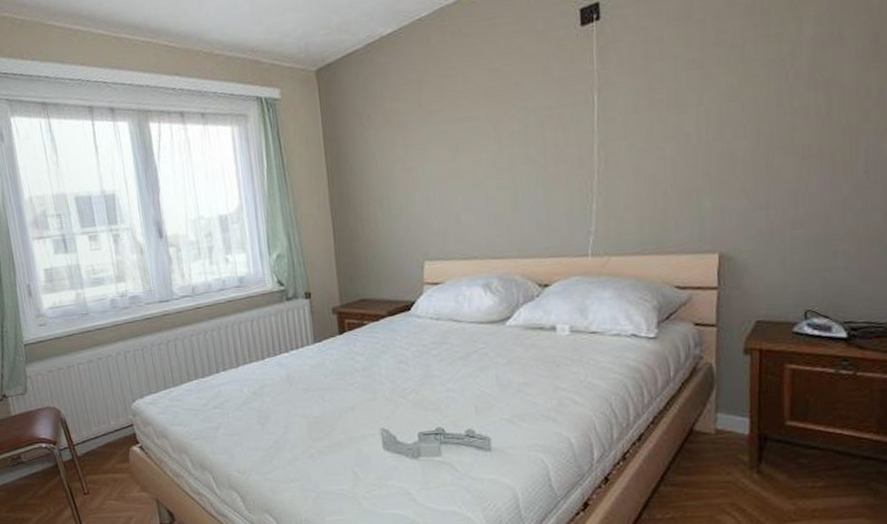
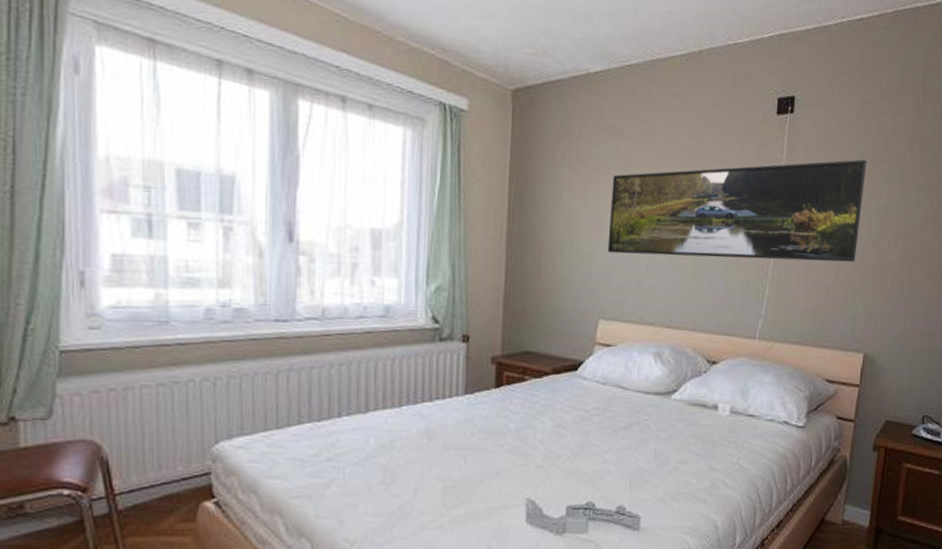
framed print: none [418,48,696,199] -> present [607,159,868,263]

